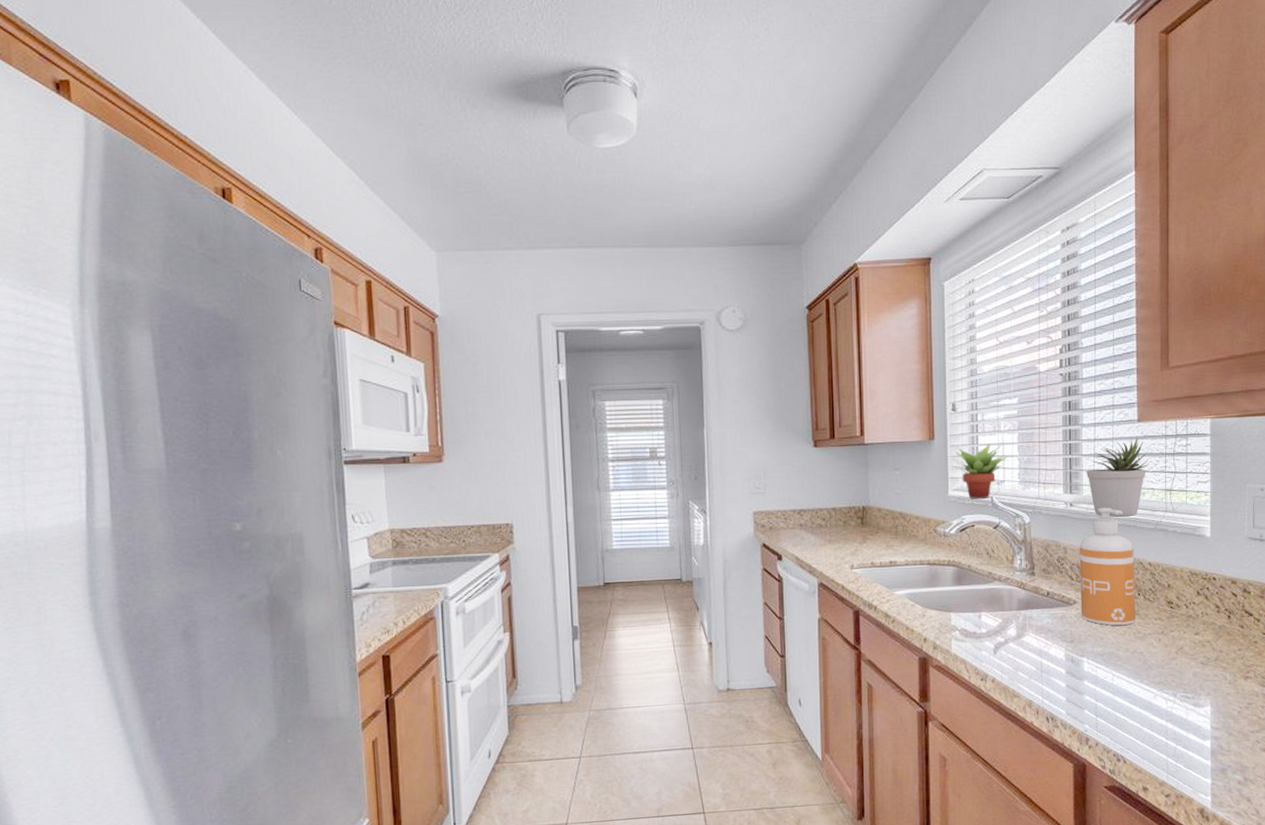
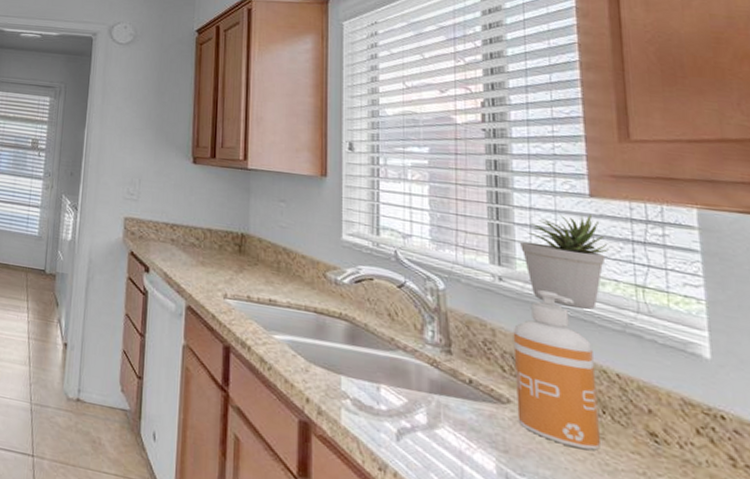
succulent plant: present [952,443,1006,499] -> none [347,190,414,252]

